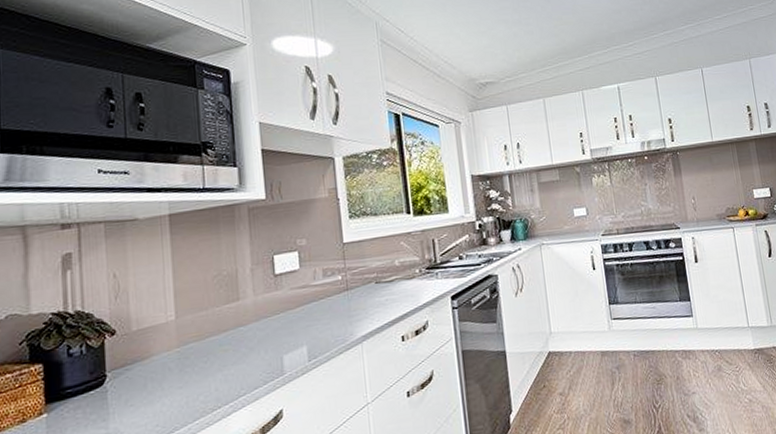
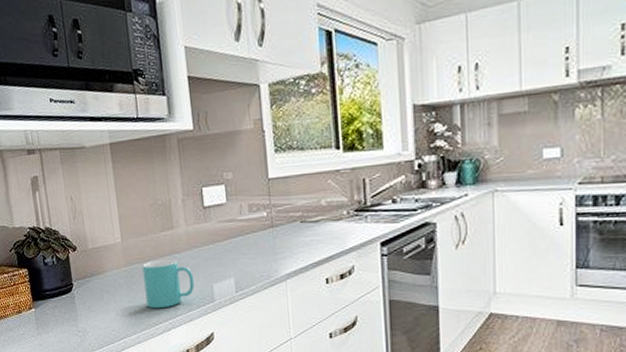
mug: none [199,333,262,392] -> present [142,259,195,309]

